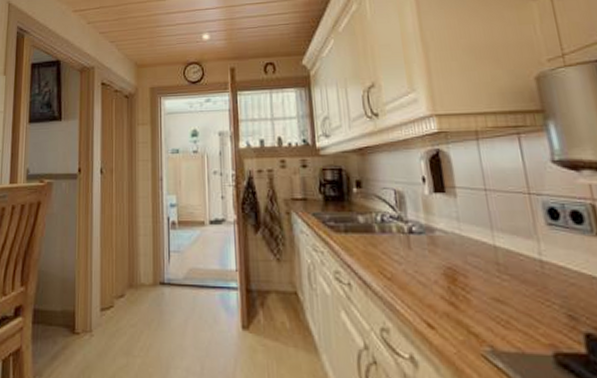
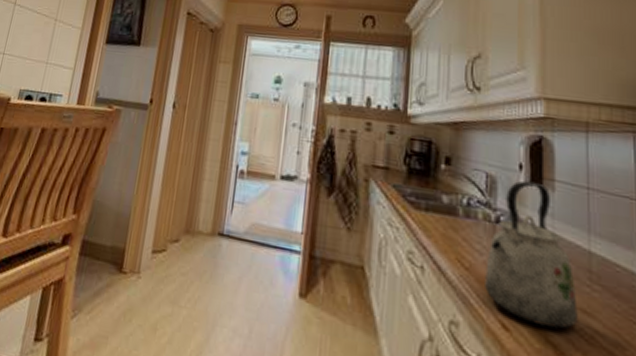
kettle: none [406,191,493,319] -> present [485,180,578,329]

